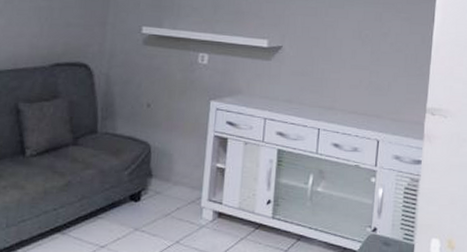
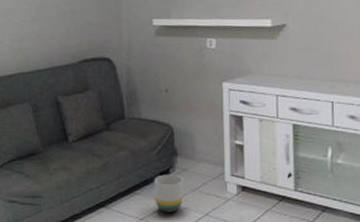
planter: none [120,197,156,240] -> present [154,174,184,213]

